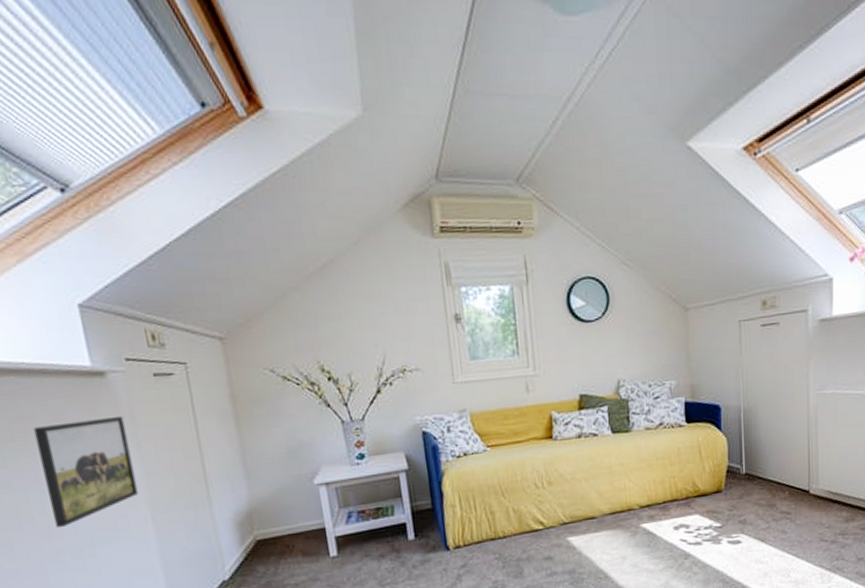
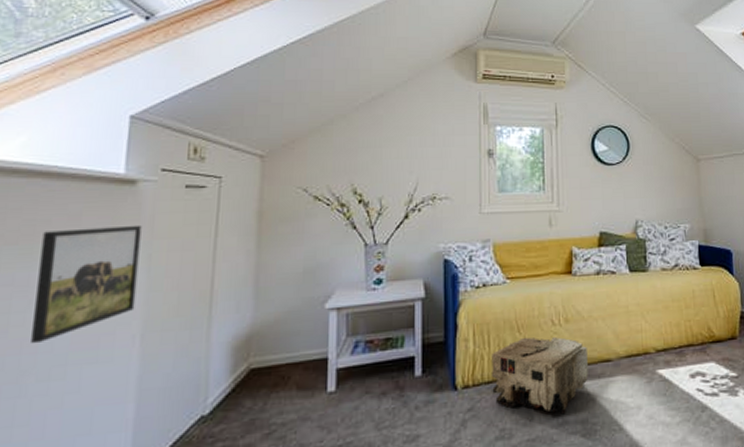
pouf: none [479,499,574,566] -> present [492,337,588,413]

